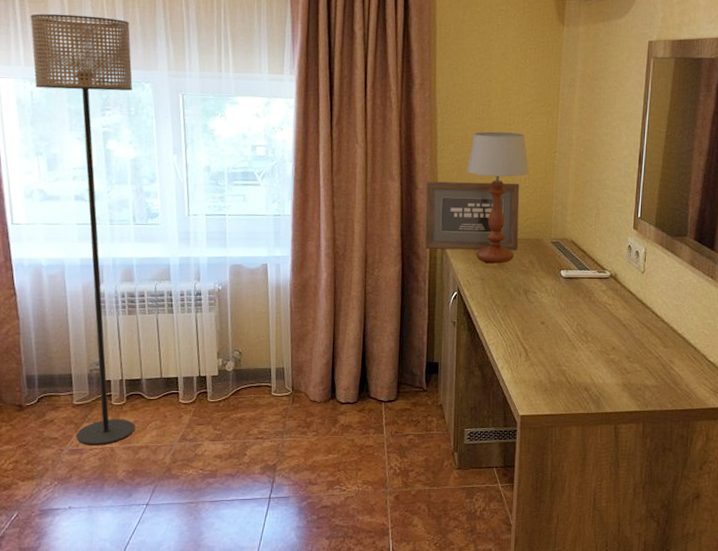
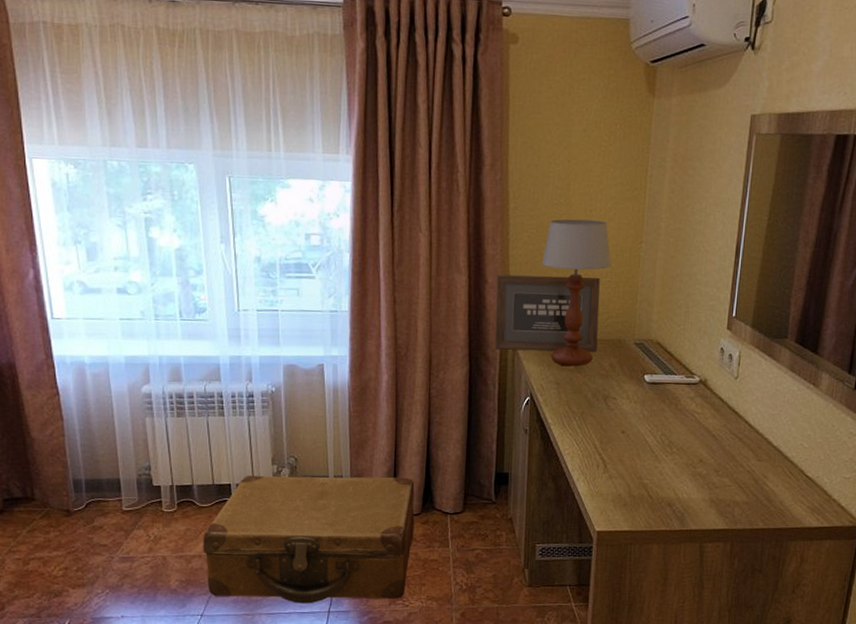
floor lamp: present [30,13,135,446] -> none [63,85,188,554]
suitcase: none [150,368,352,491] -> present [203,475,415,604]

